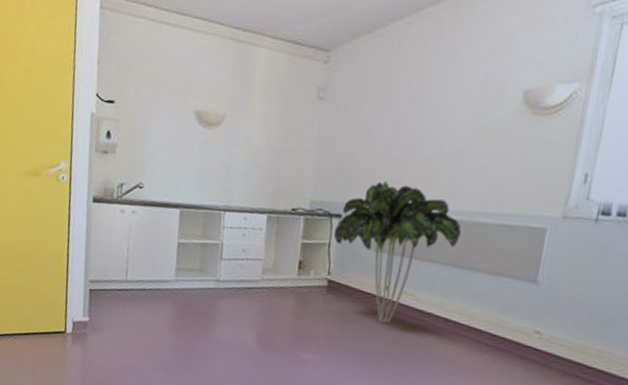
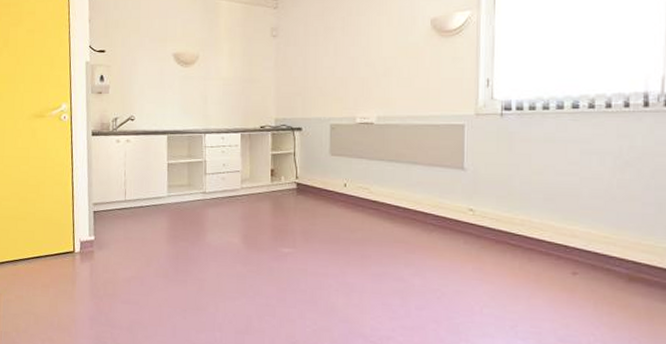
indoor plant: present [333,181,462,323] -> none [297,98,398,215]

